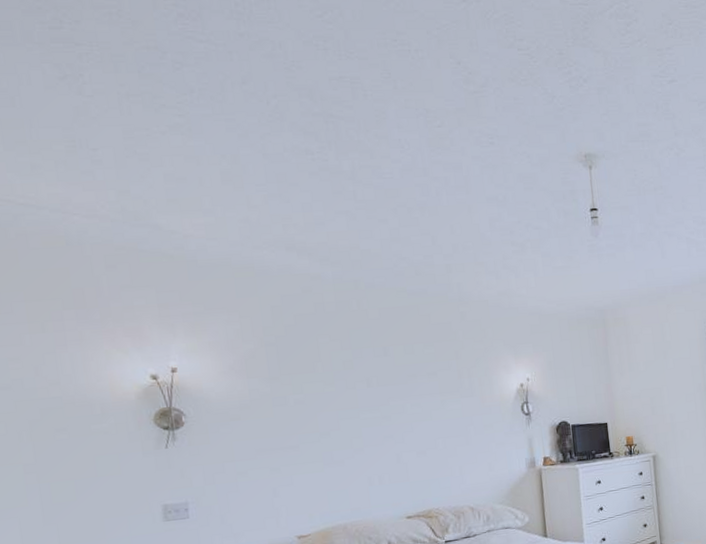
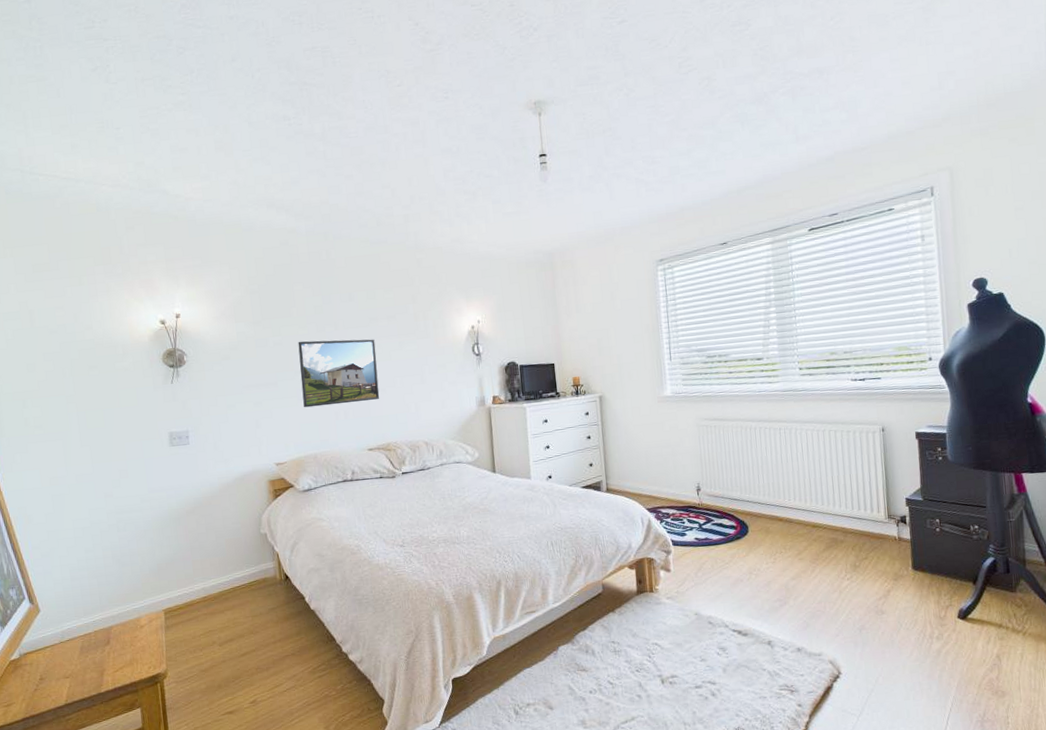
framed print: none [323,397,420,474] -> present [298,339,380,408]

